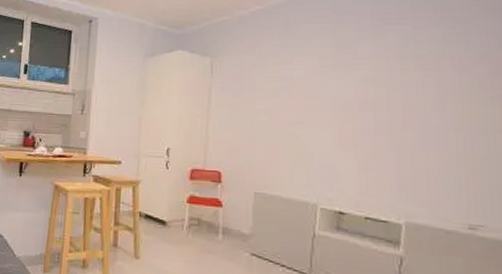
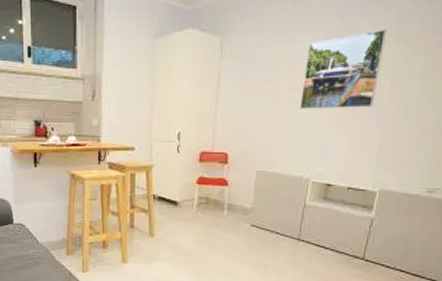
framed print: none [299,52,391,131] -> present [300,30,388,110]

